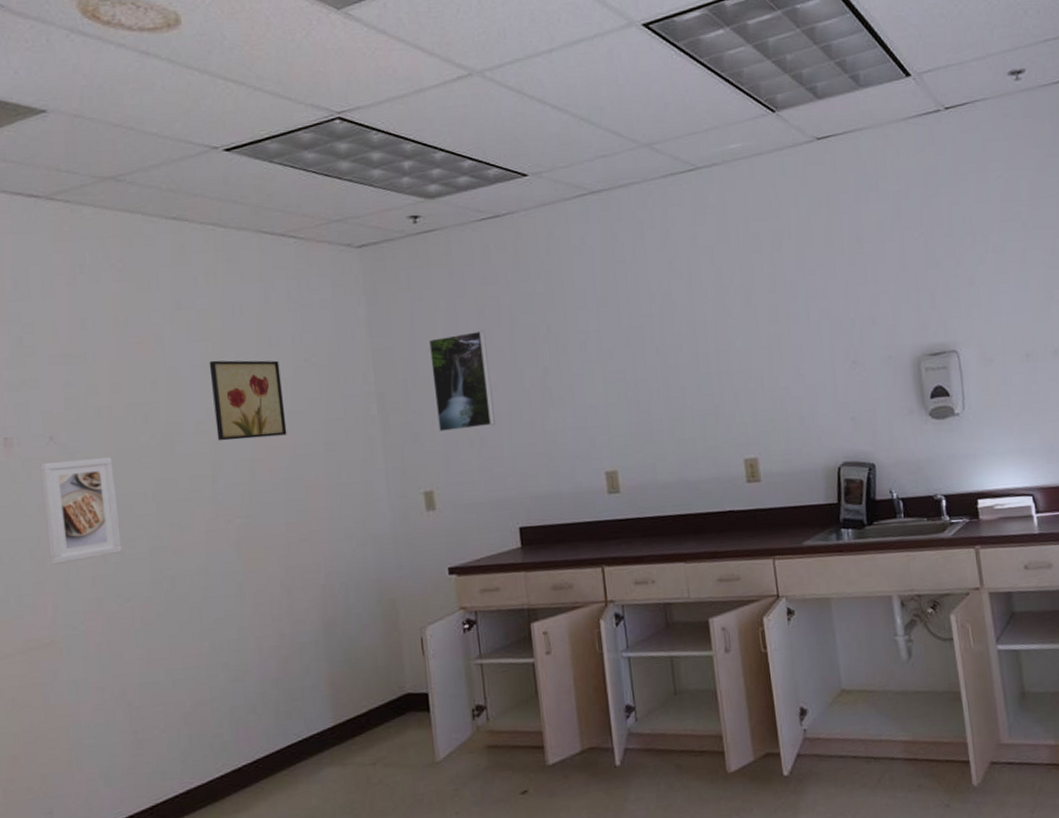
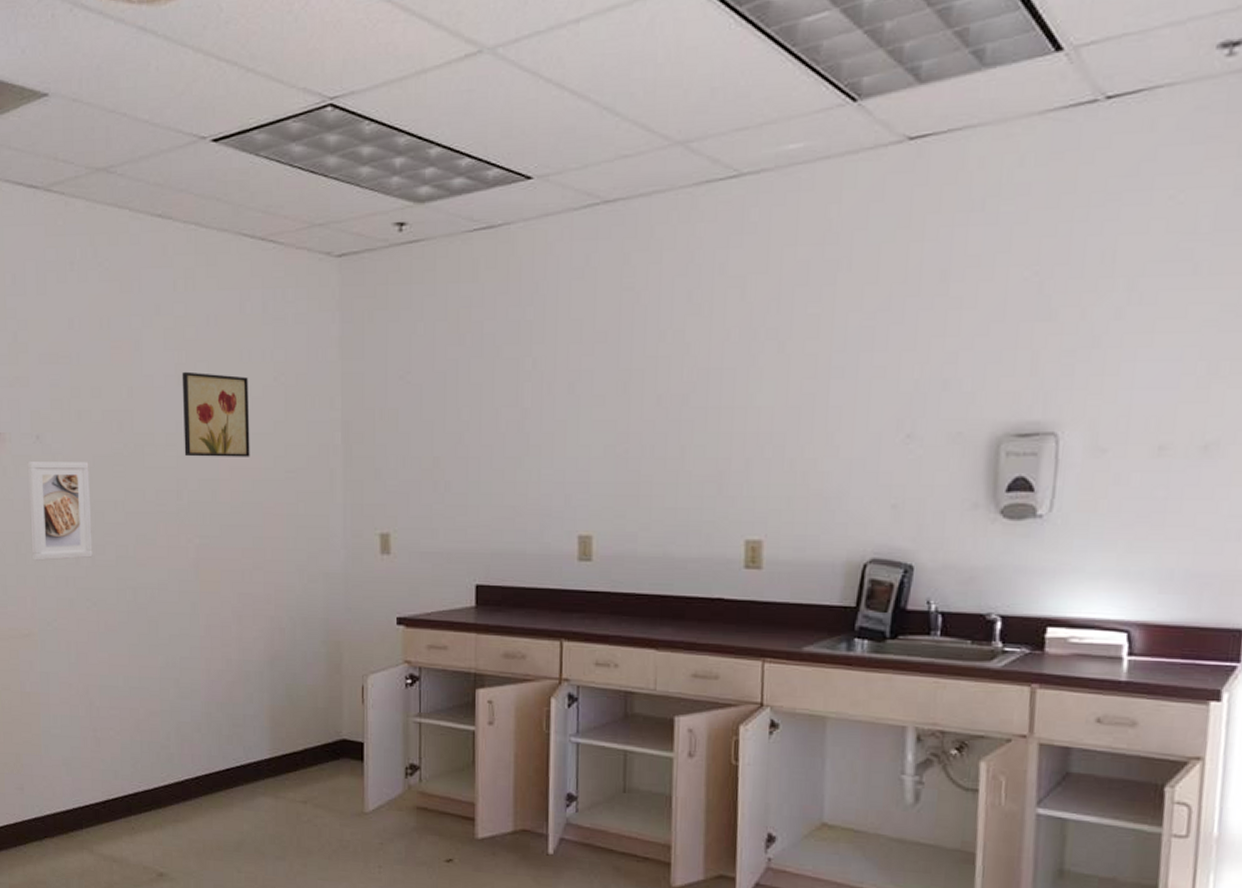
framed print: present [428,330,495,433] -> none [401,360,464,471]

